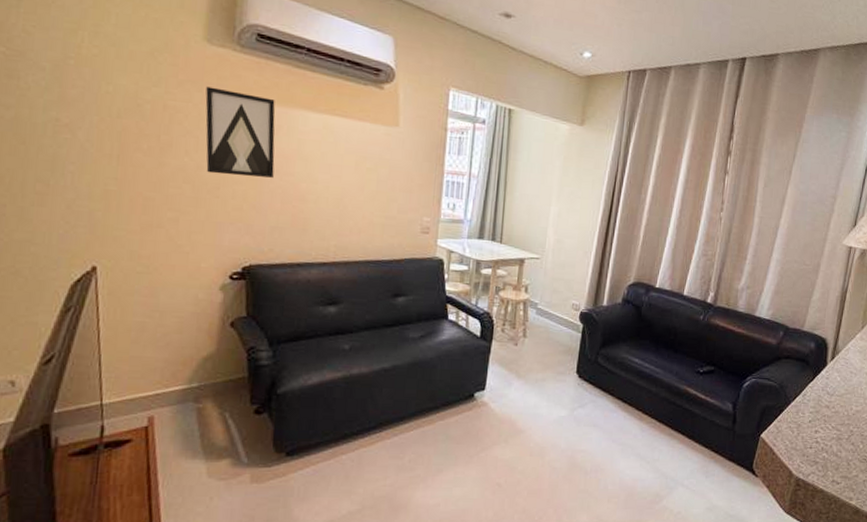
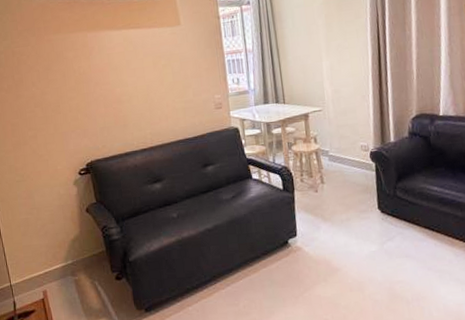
wall art: present [205,86,275,178] -> none [37,28,95,96]

